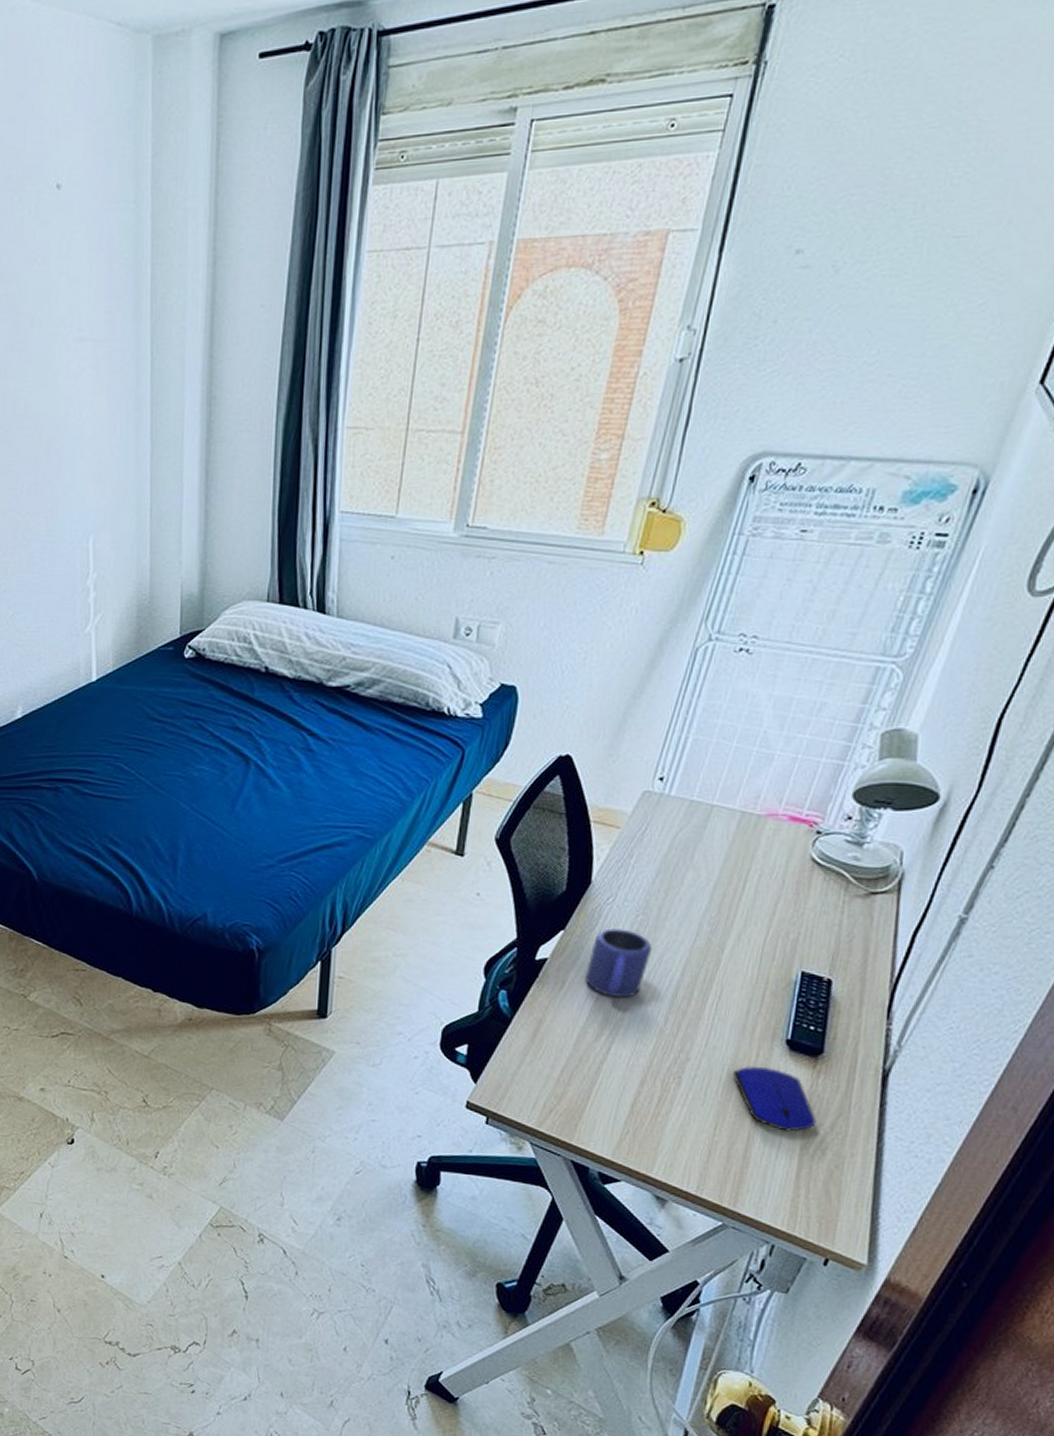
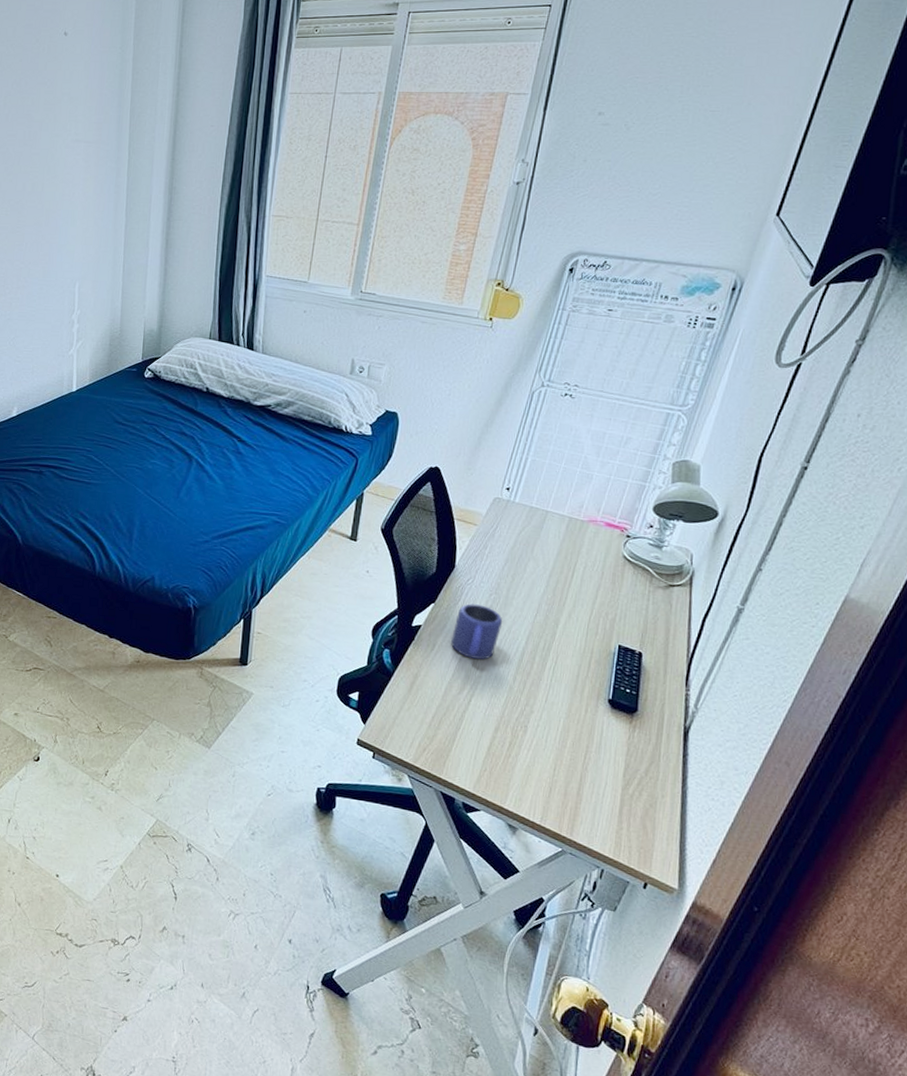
computer mouse: present [733,1067,817,1132] -> none [567,720,634,775]

